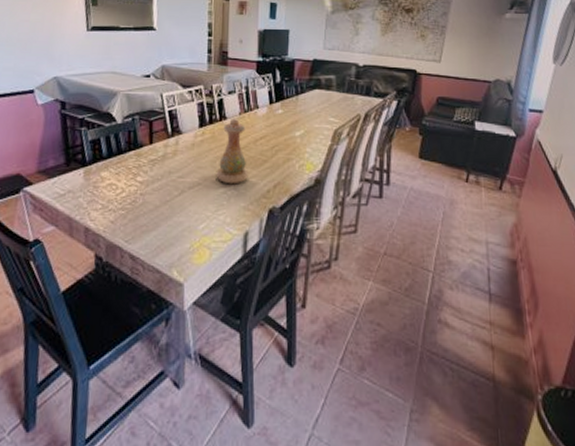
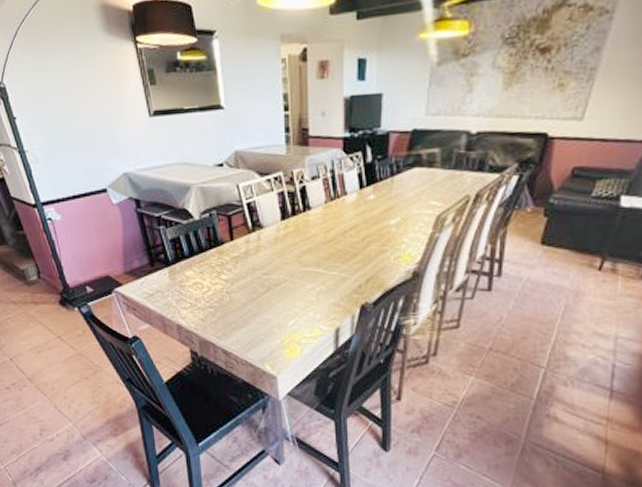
vase: present [216,118,248,185] -> none [302,207,338,280]

